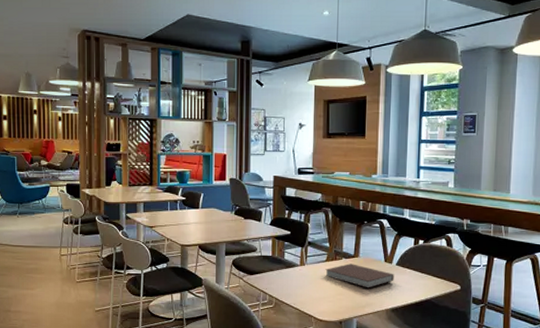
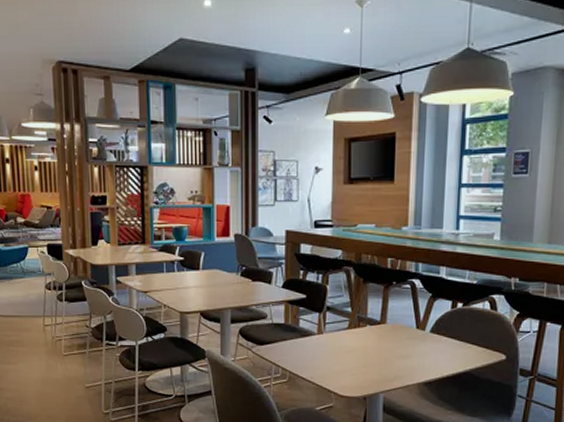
notebook: present [325,263,394,289] -> none [347,331,428,359]

